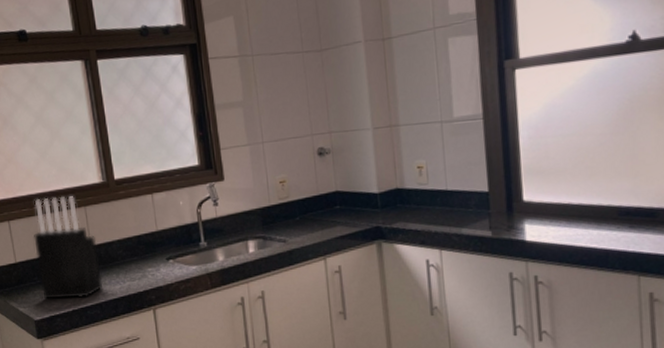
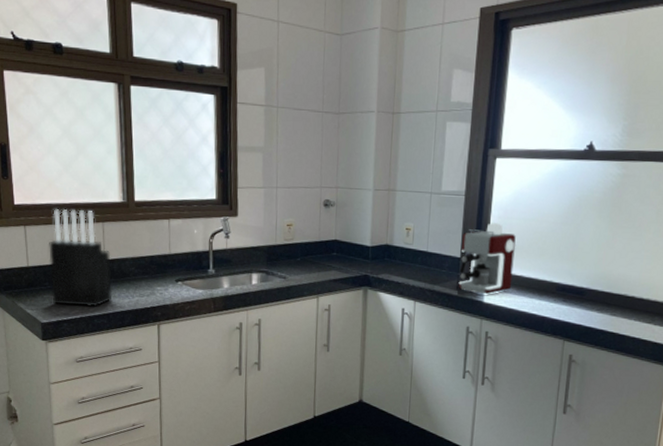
coffee maker: none [488,145,559,232] -> present [458,223,516,295]

